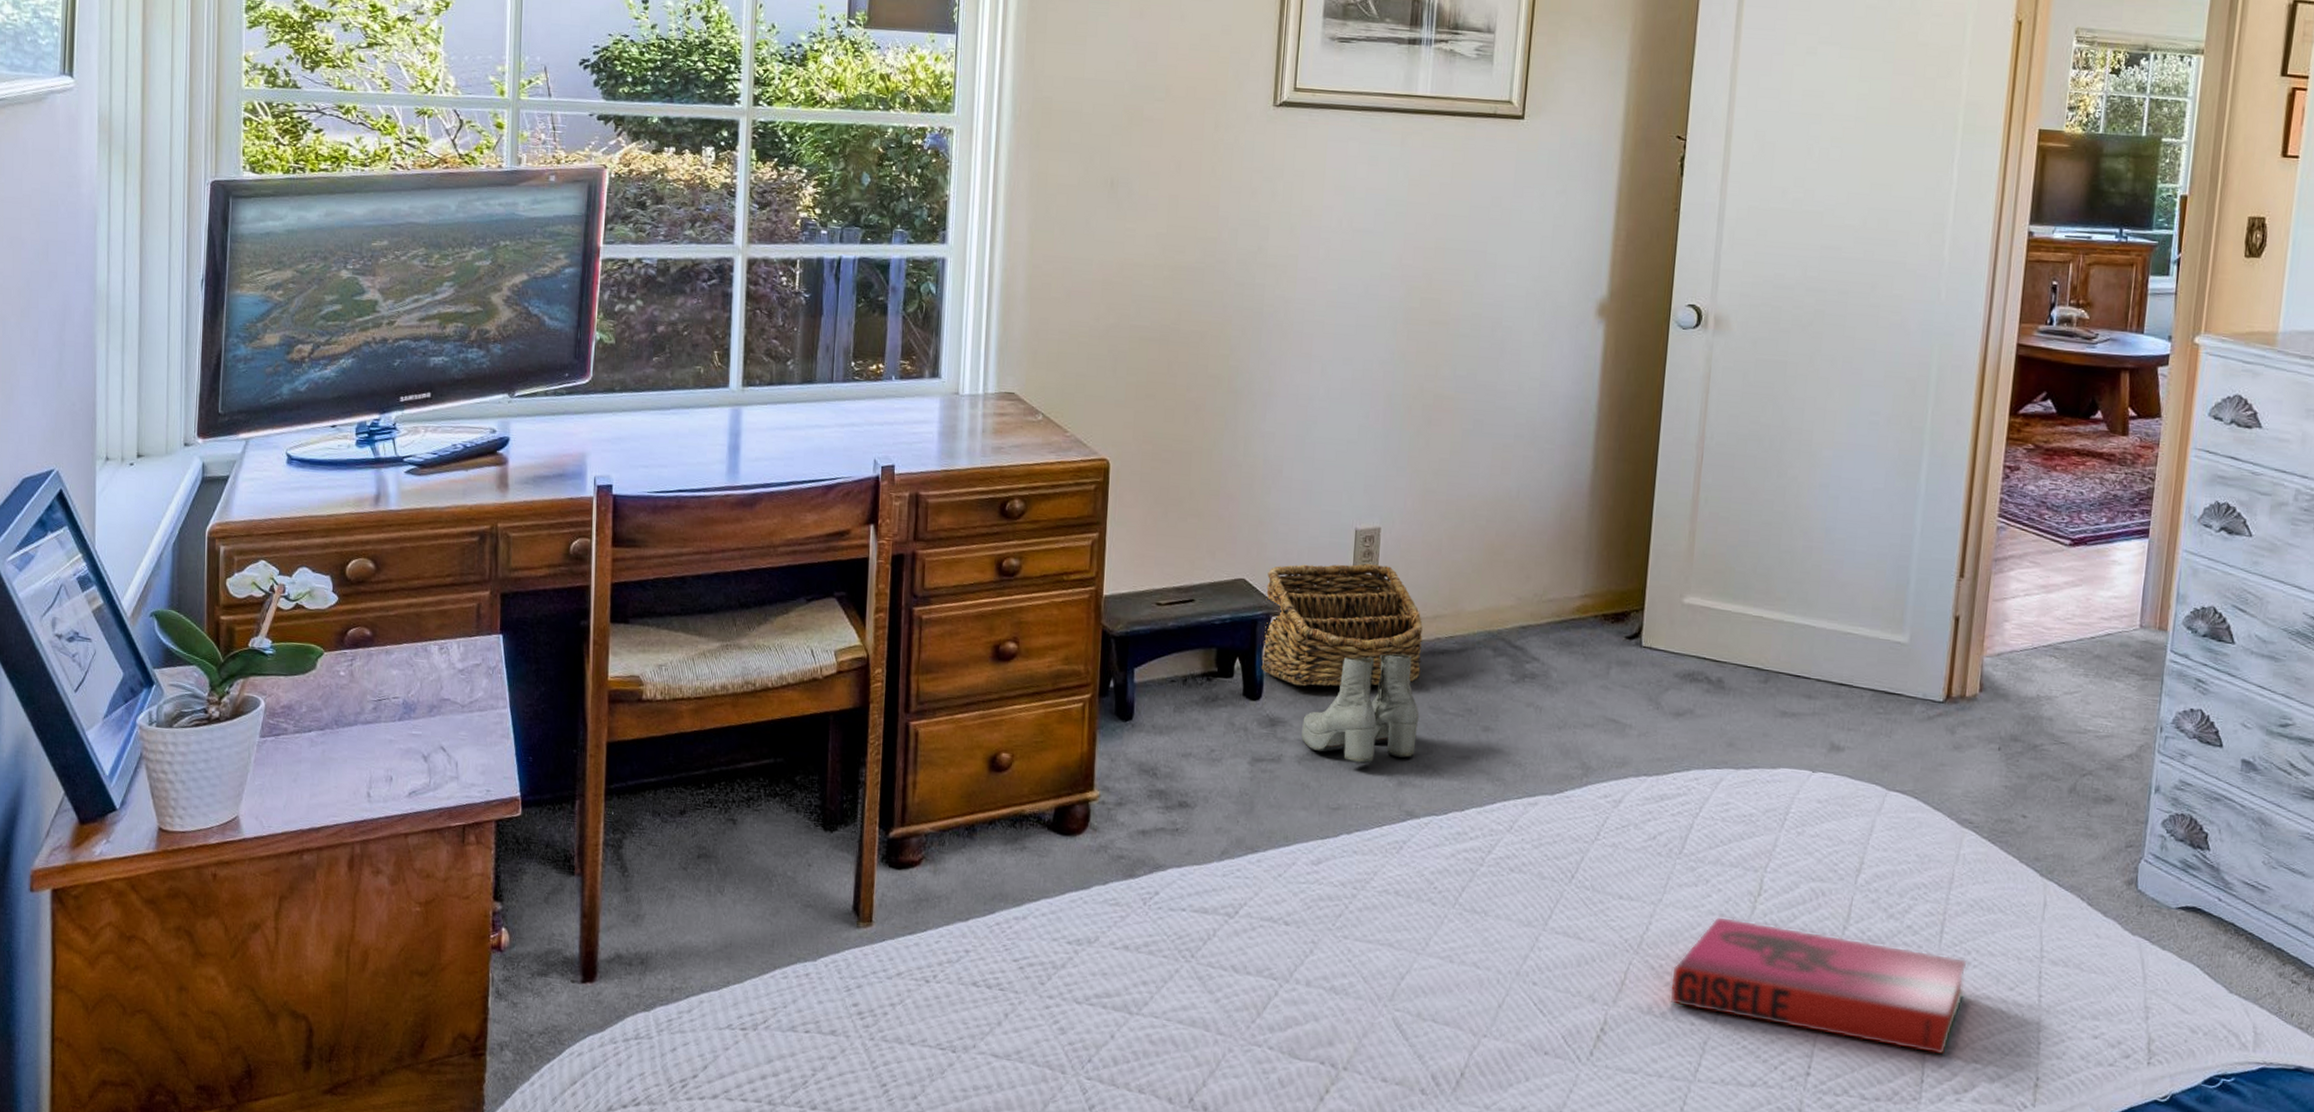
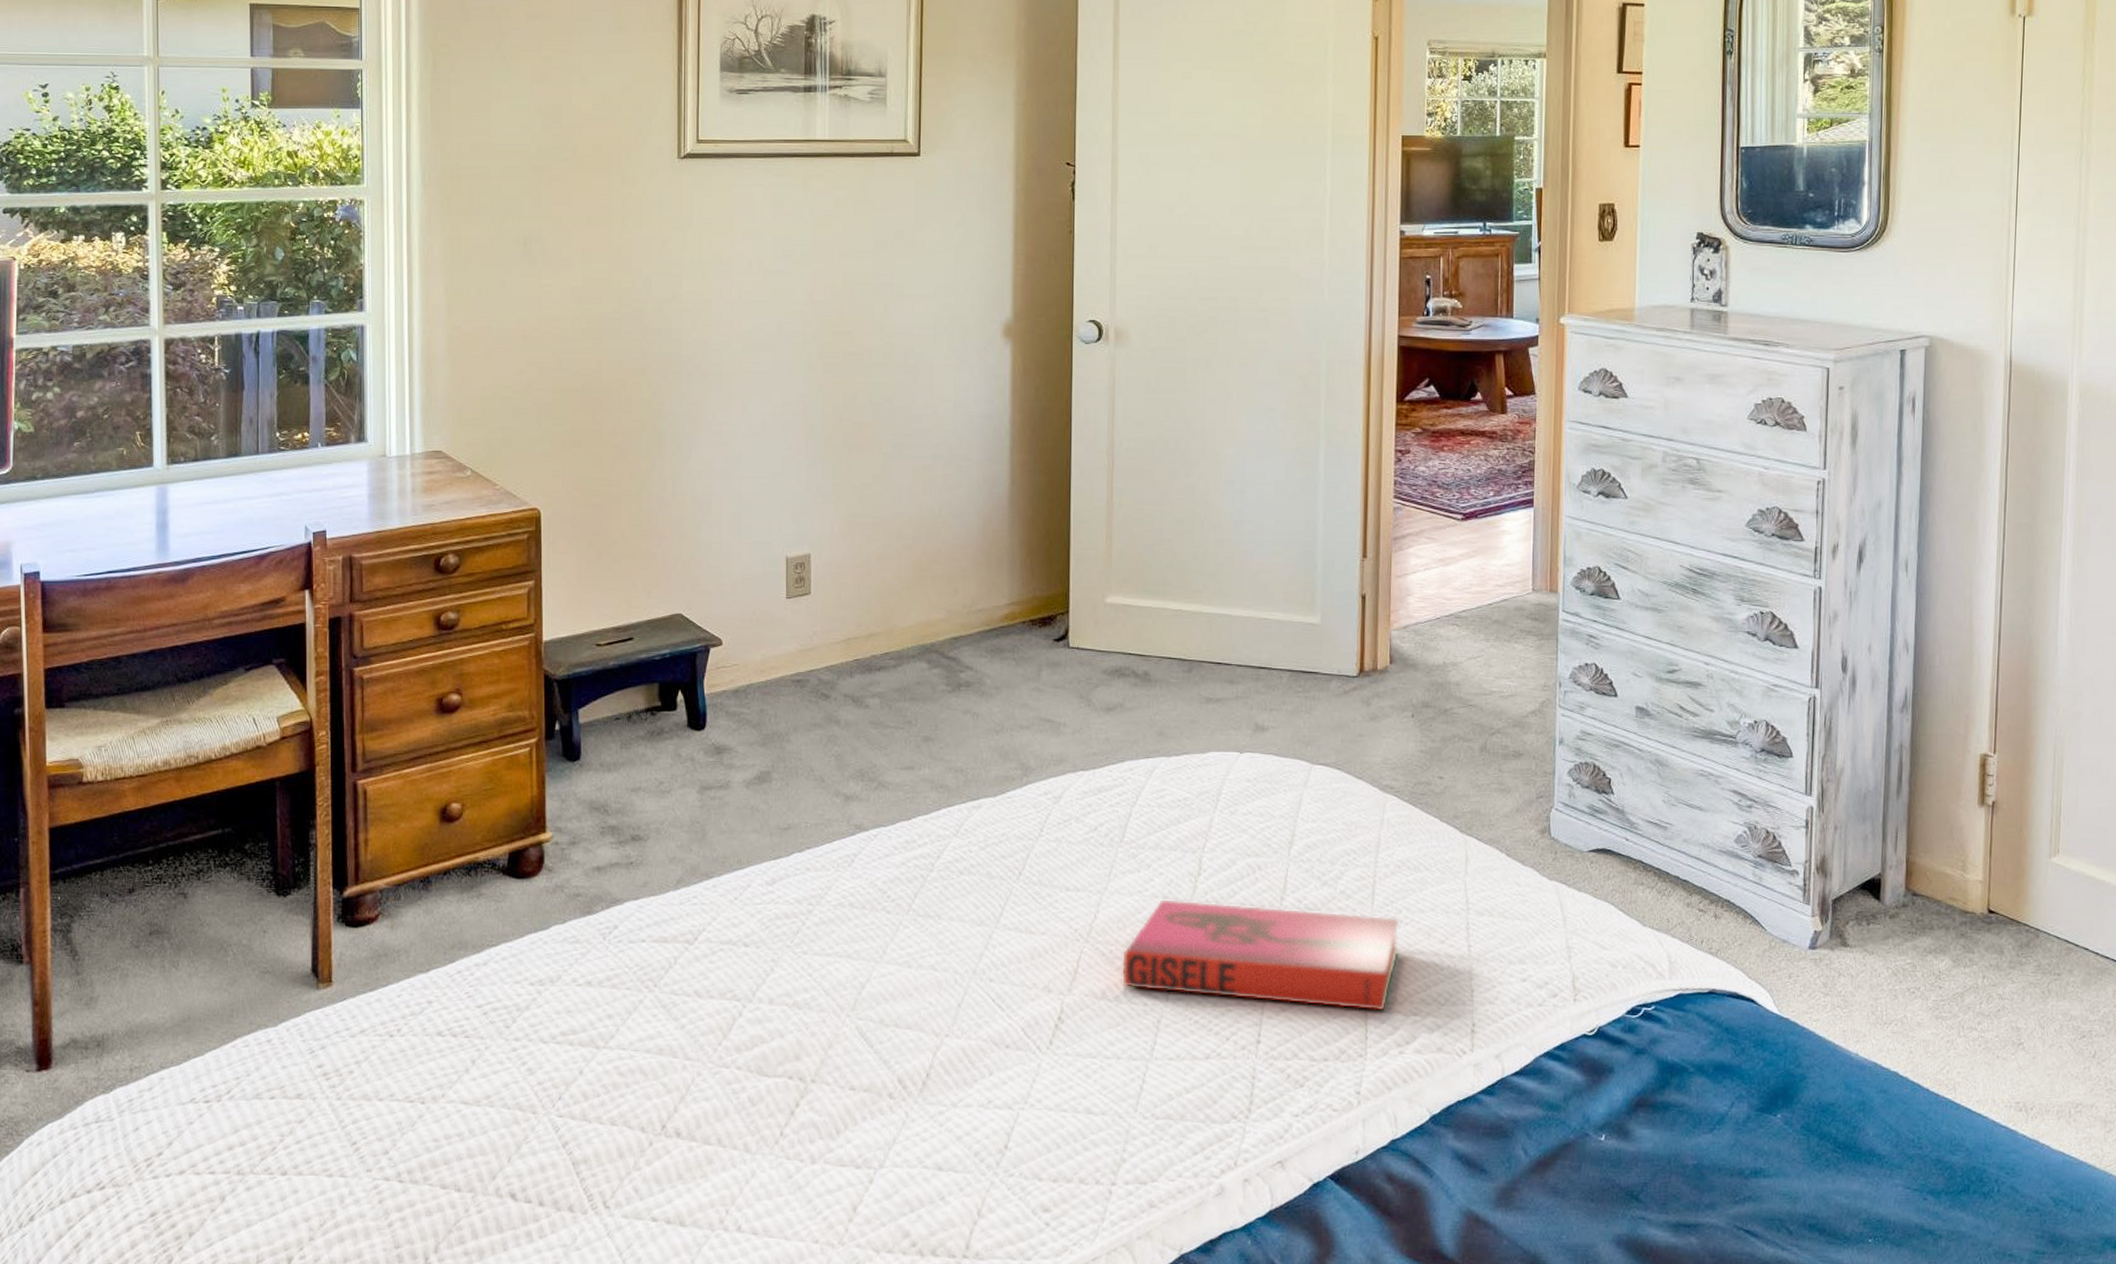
basket: present [1261,563,1423,687] -> none [703,590,859,713]
boots: present [1301,653,1420,764] -> none [748,673,861,783]

